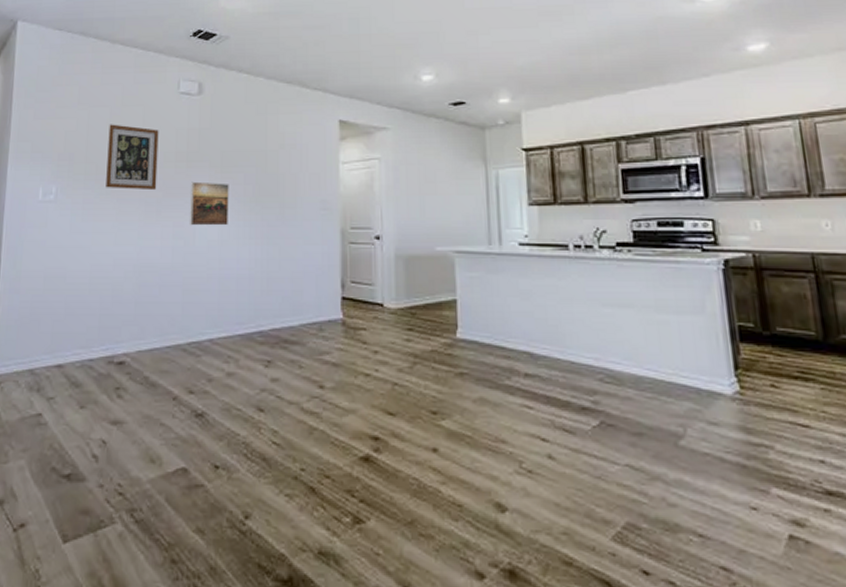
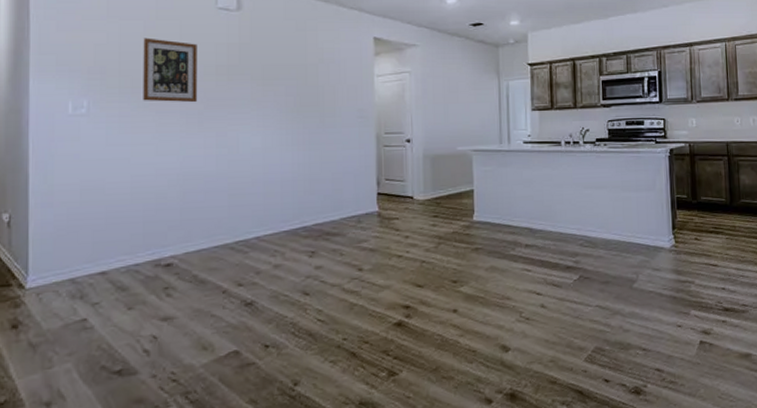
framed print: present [189,181,229,226] -> none [232,94,271,136]

